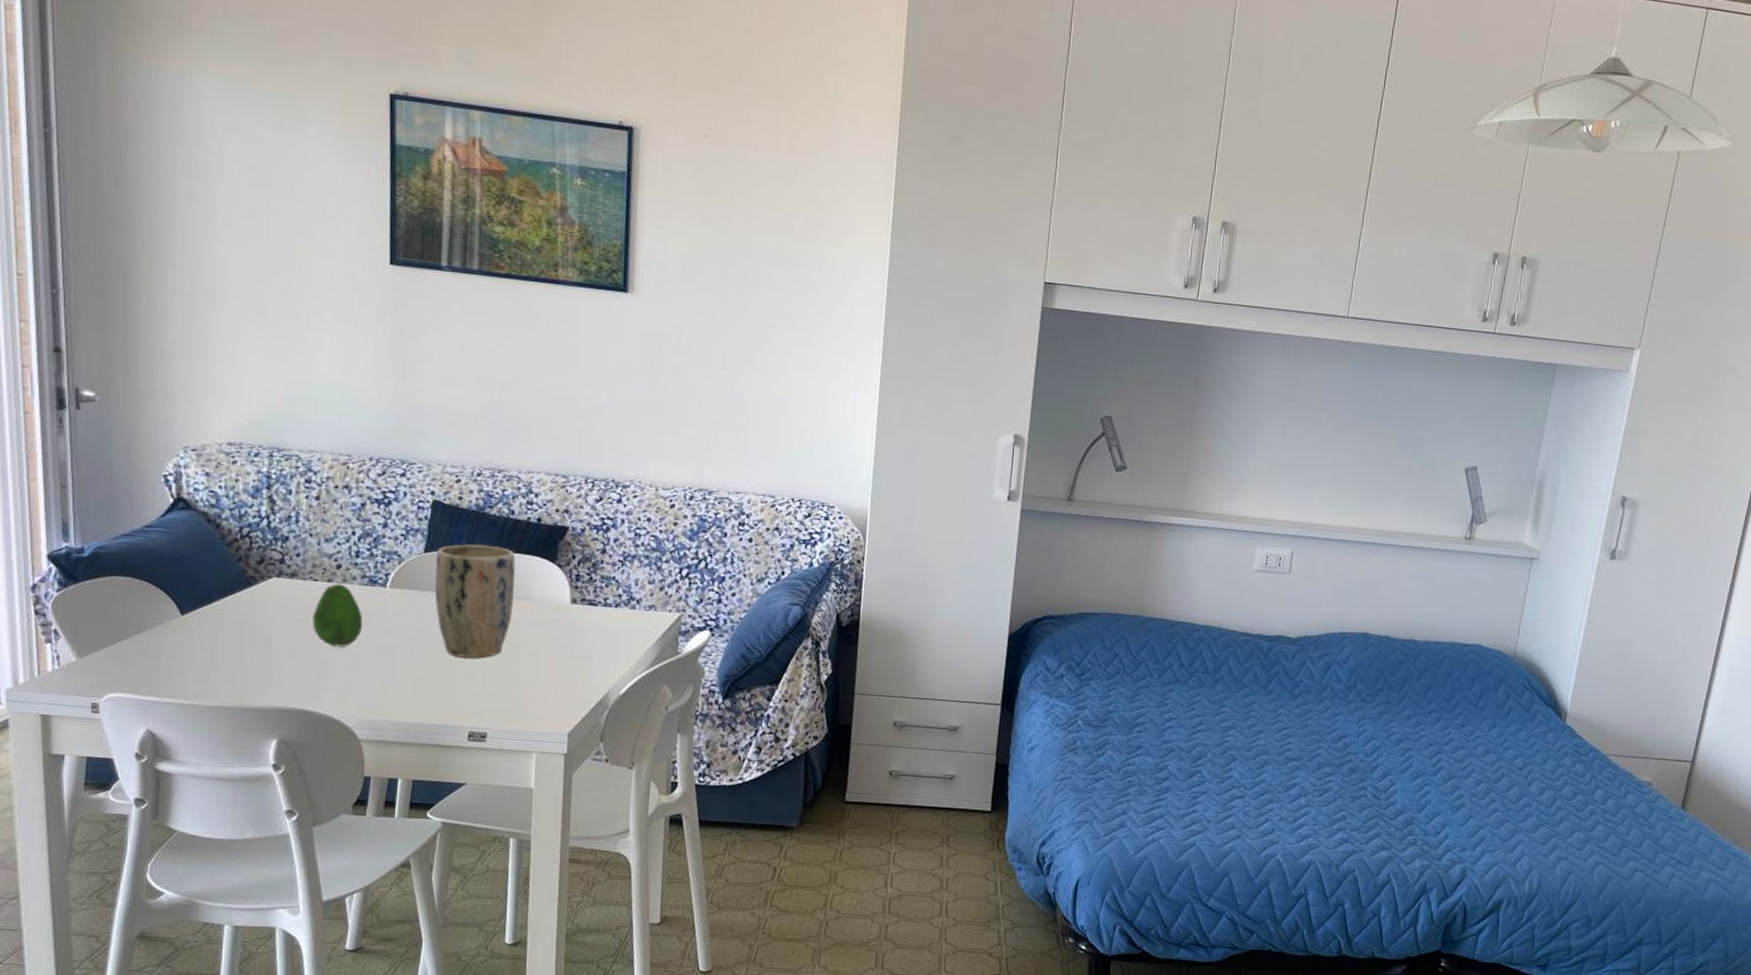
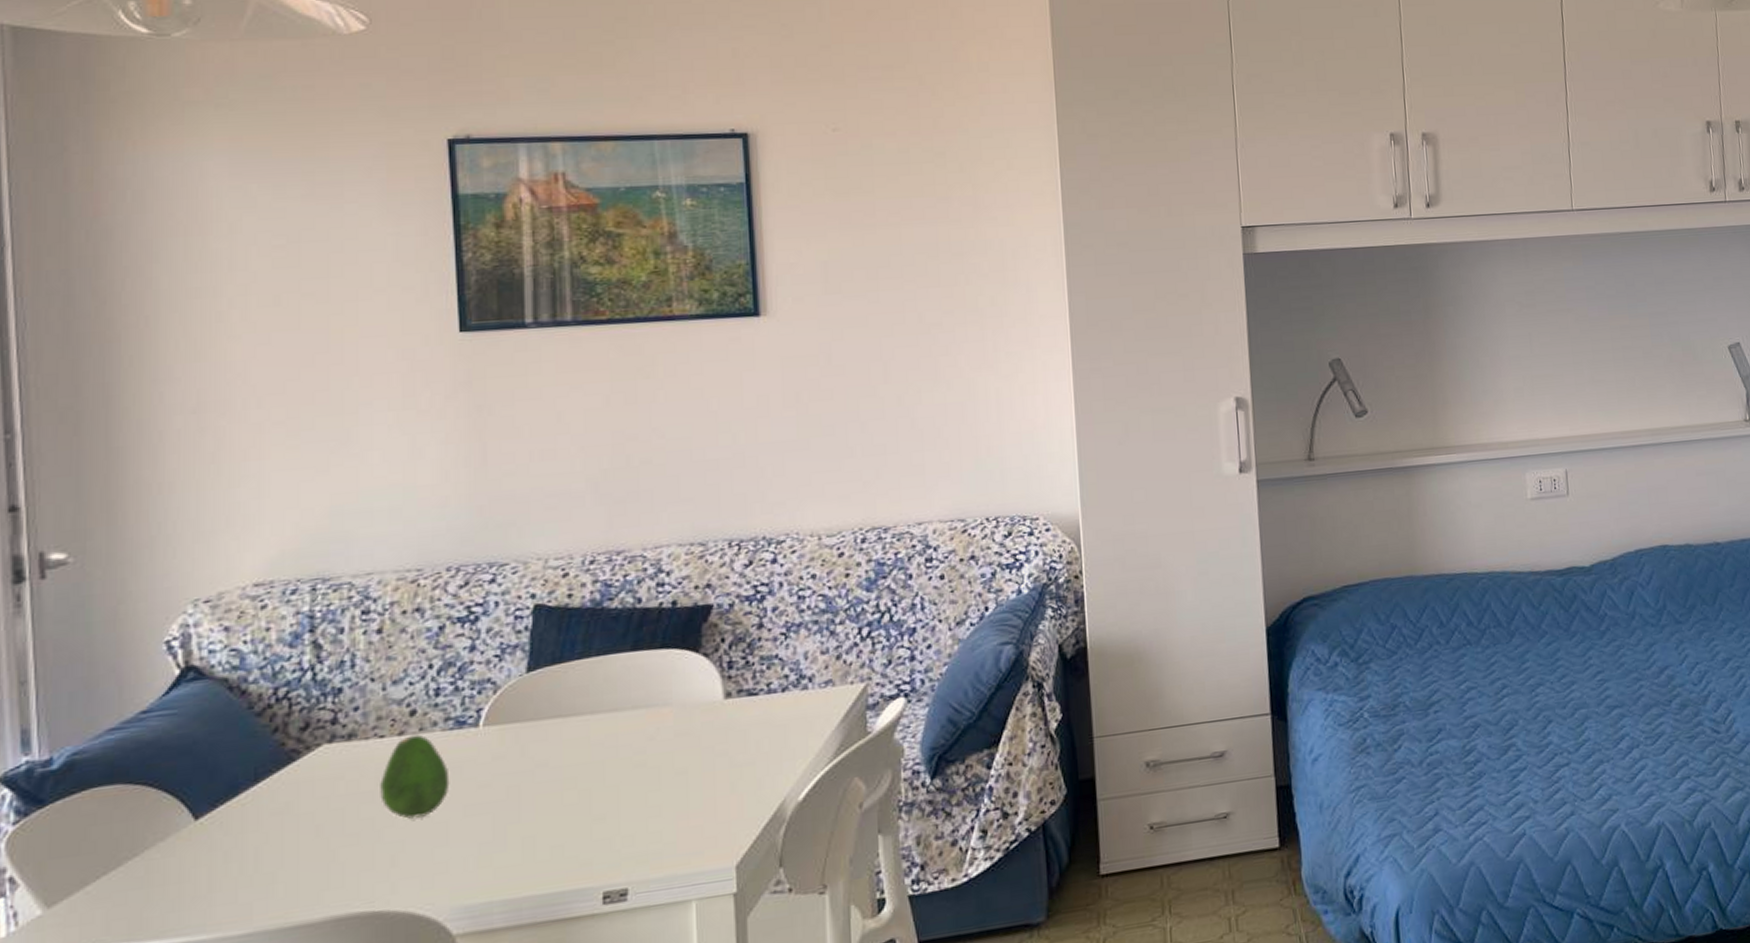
plant pot: present [435,544,516,658] -> none [543,646,650,797]

